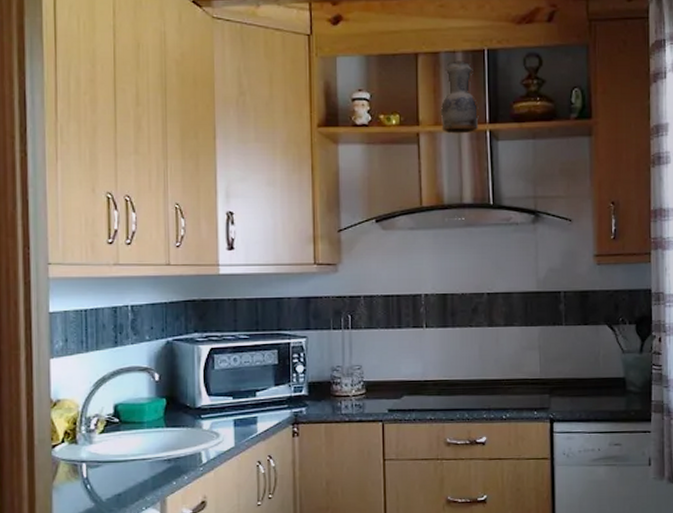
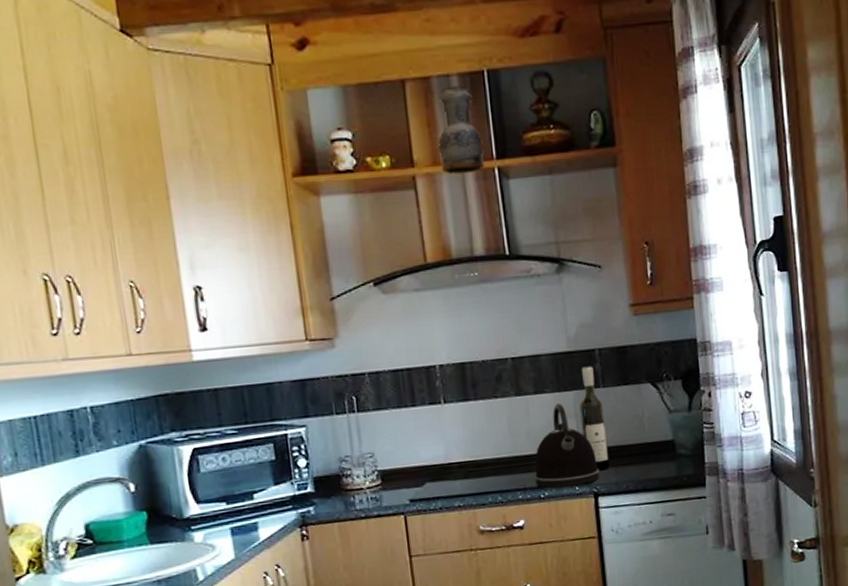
kettle: none [498,335,556,411] -> present [534,403,600,488]
bottle: none [543,306,566,399] -> present [579,366,610,471]

